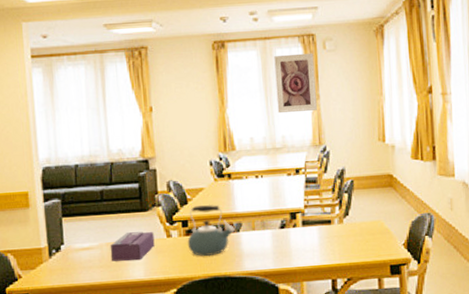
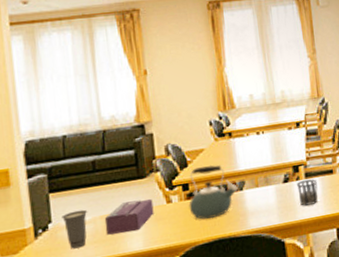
cup: none [72,235,96,271] -> present [62,209,88,249]
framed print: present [274,53,317,114] -> none [270,9,314,70]
cup: none [293,228,315,254] -> present [297,179,318,206]

